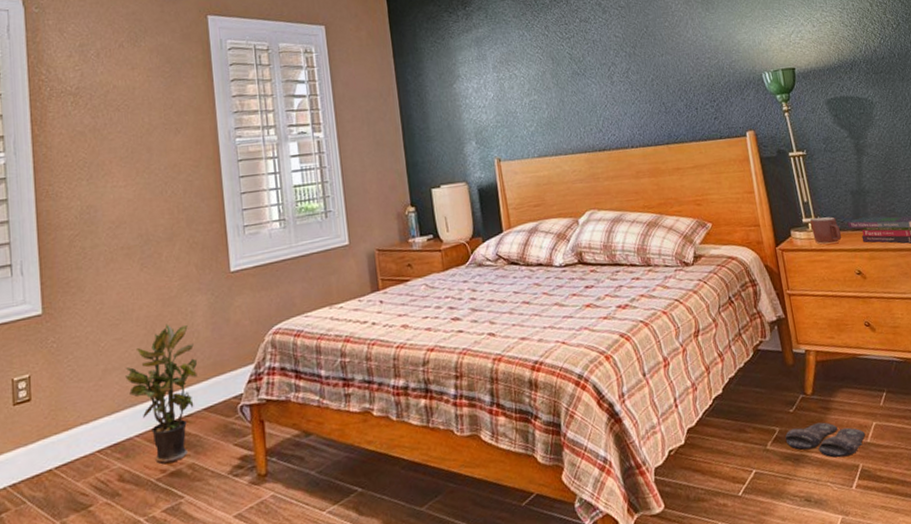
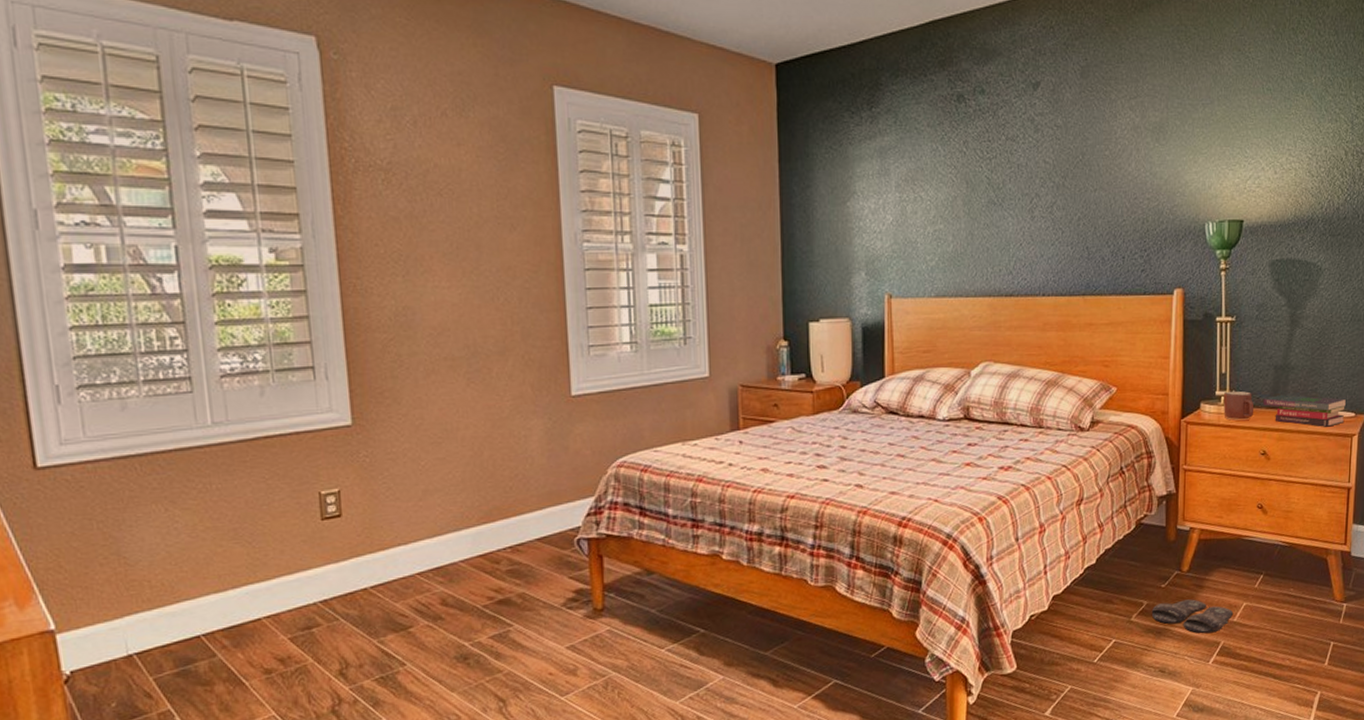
potted plant: present [125,324,198,464] -> none [449,447,531,591]

